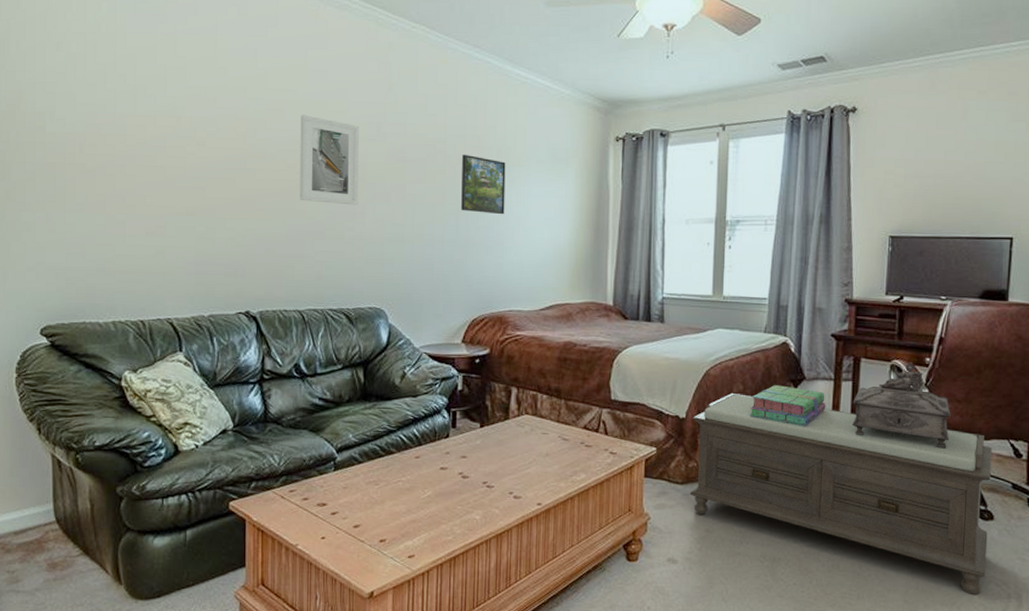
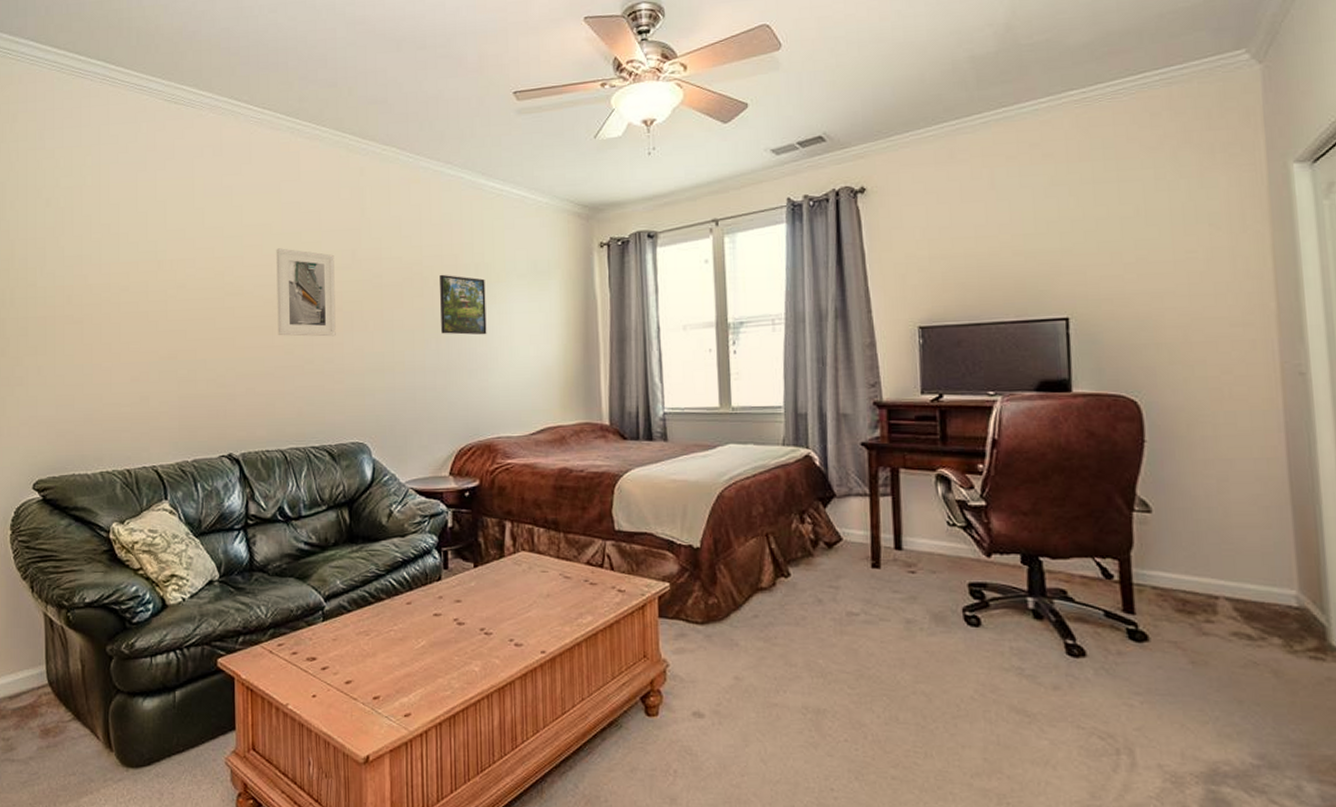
bench: present [689,392,992,596] -> none [709,516,1085,752]
stack of books: present [750,385,826,426] -> none [773,505,864,551]
decorative box: present [852,362,951,449] -> none [894,470,1019,571]

